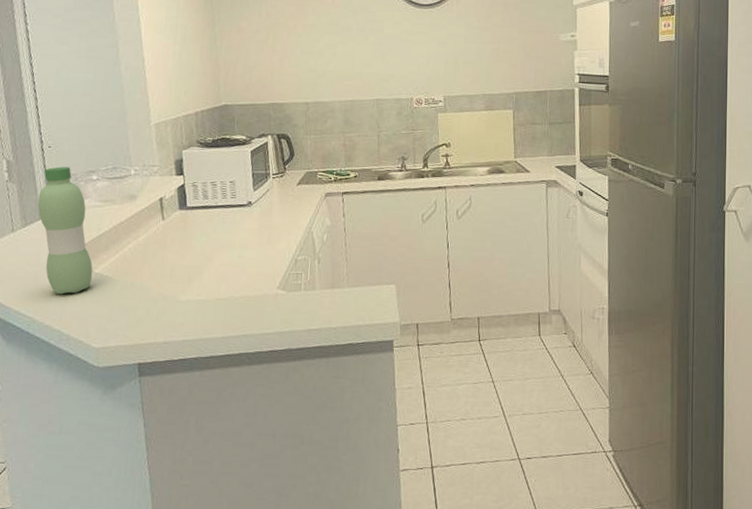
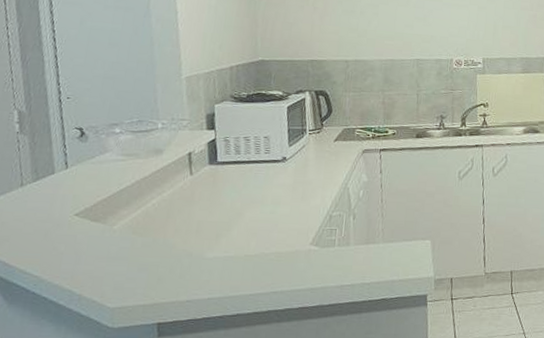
water bottle: present [37,166,93,295] -> none [51,118,112,252]

